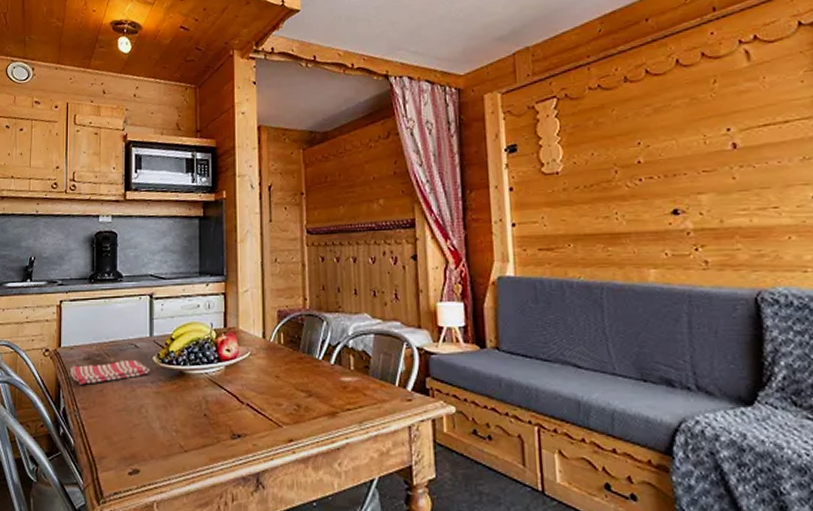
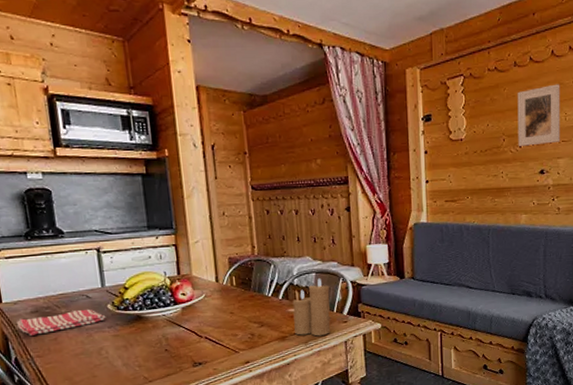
candle: none [346,341,392,416] -> present [292,278,331,337]
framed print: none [631,99,700,179] -> present [517,84,561,146]

